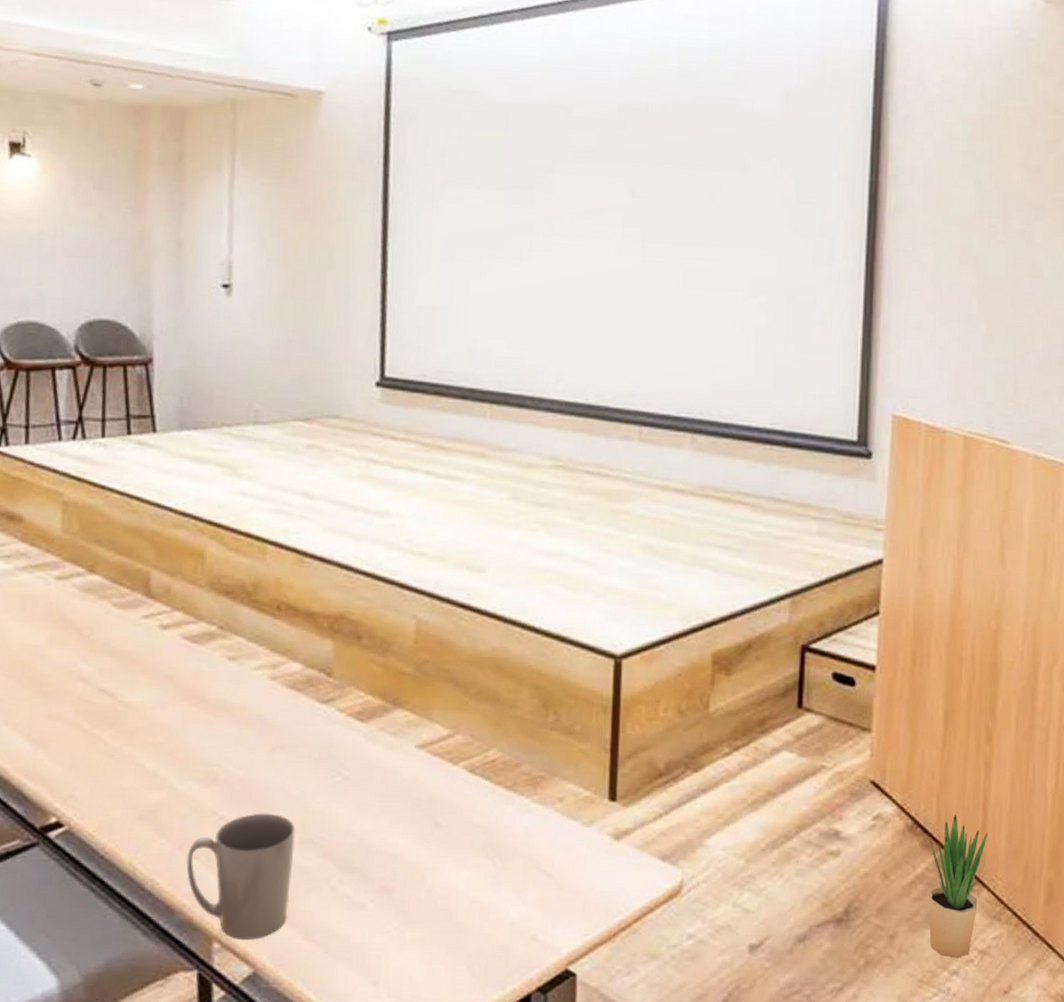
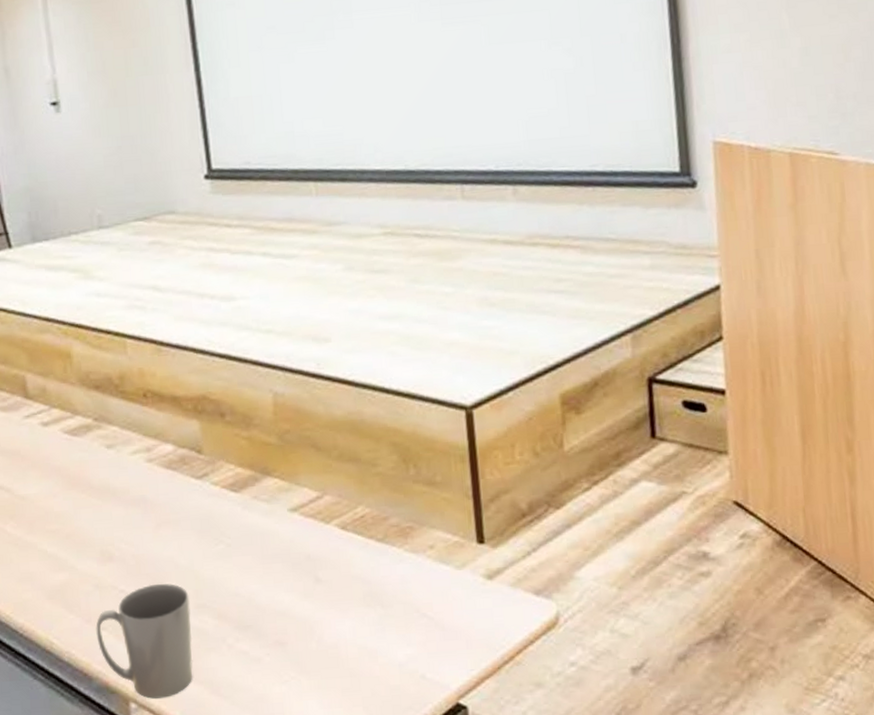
potted plant: present [928,815,987,958] -> none [800,526,859,664]

